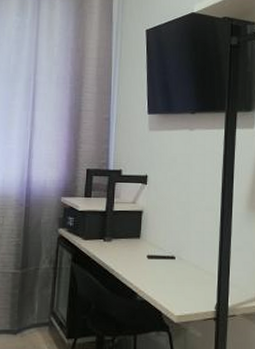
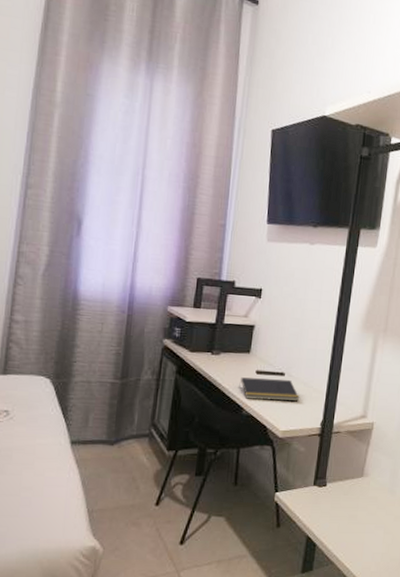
notepad: none [132,263,192,285] -> present [239,377,300,402]

